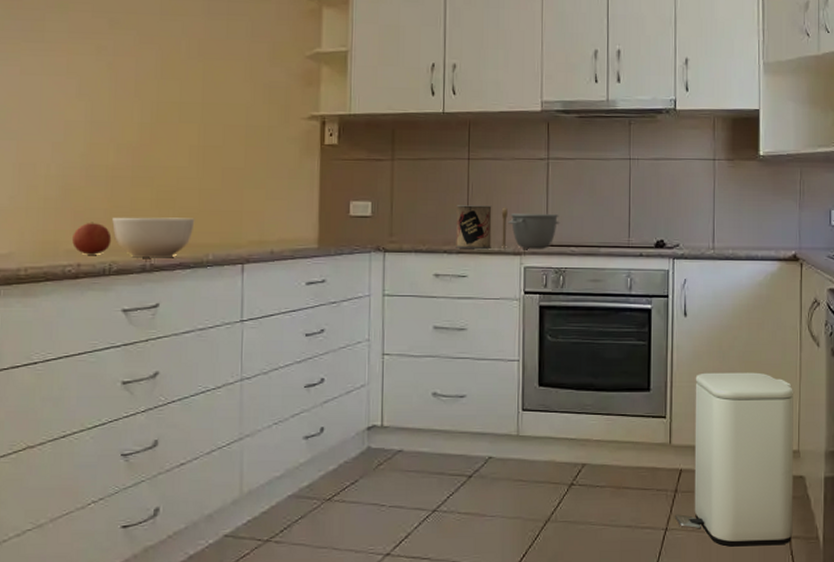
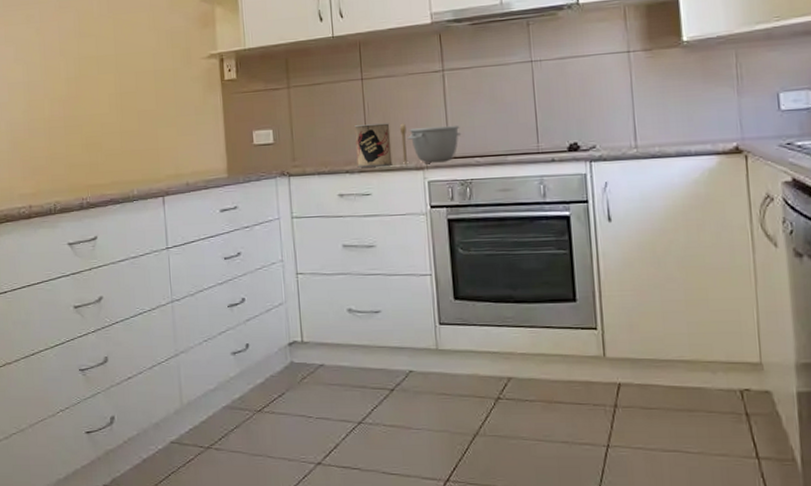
fruit: present [72,222,112,255] -> none [23,168,54,197]
bowl: present [112,217,195,258] -> none [53,158,120,197]
pedal bin: present [674,372,795,547] -> none [615,278,762,467]

